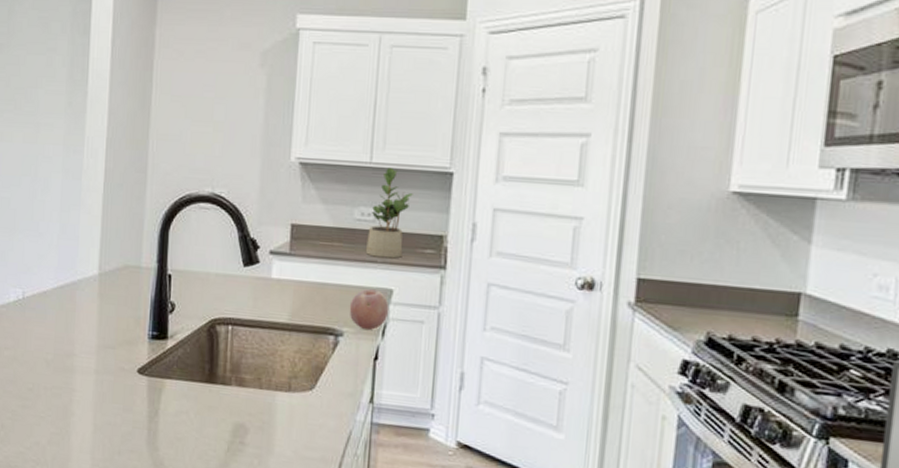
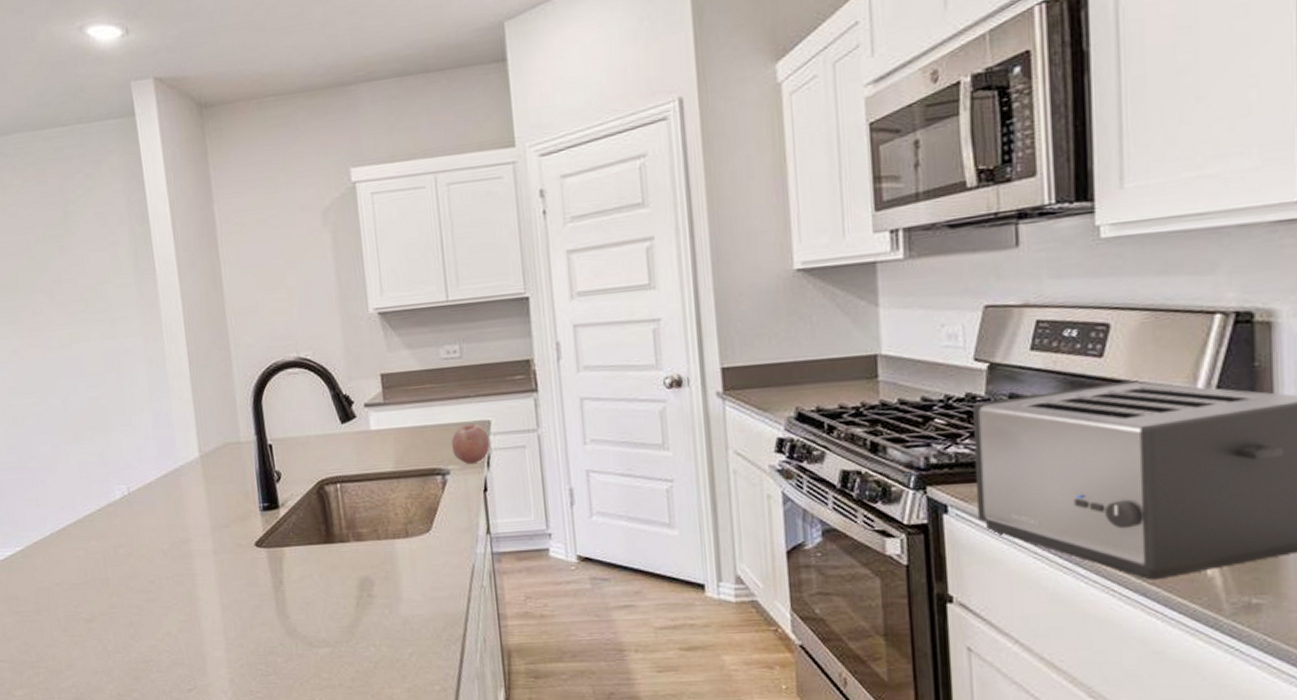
potted plant: present [366,168,413,259] -> none [456,302,494,392]

